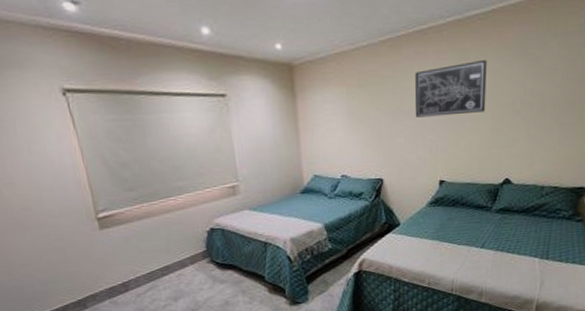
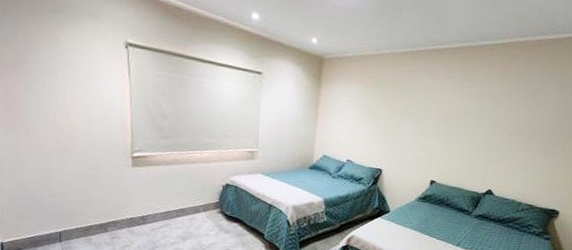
wall art: present [414,59,487,118] -> none [419,83,491,129]

